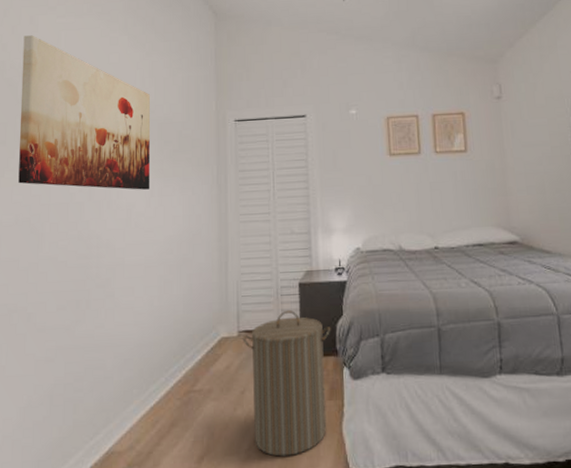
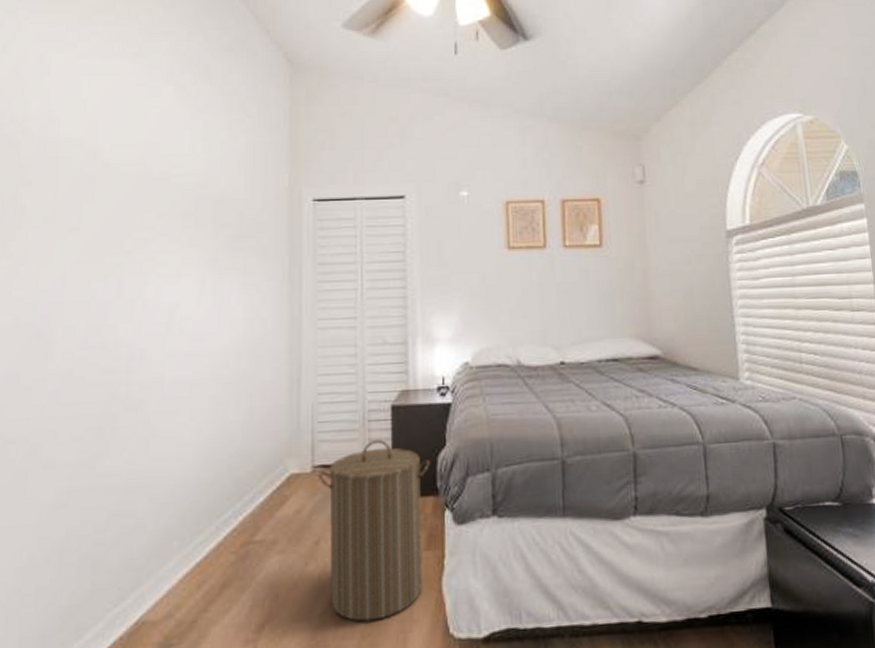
wall art: present [18,35,151,190] -> none [20,79,202,286]

